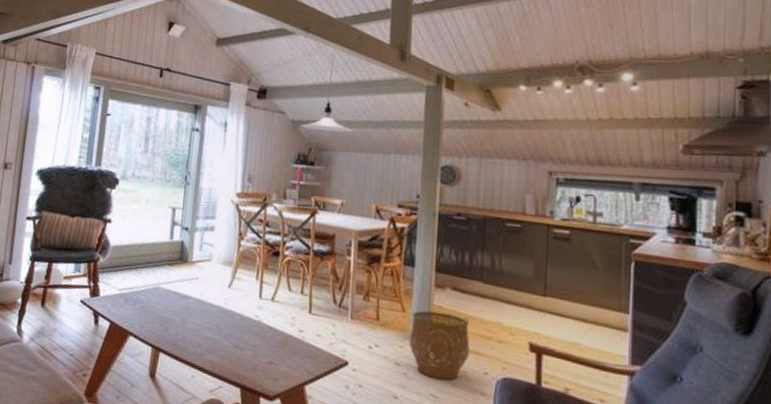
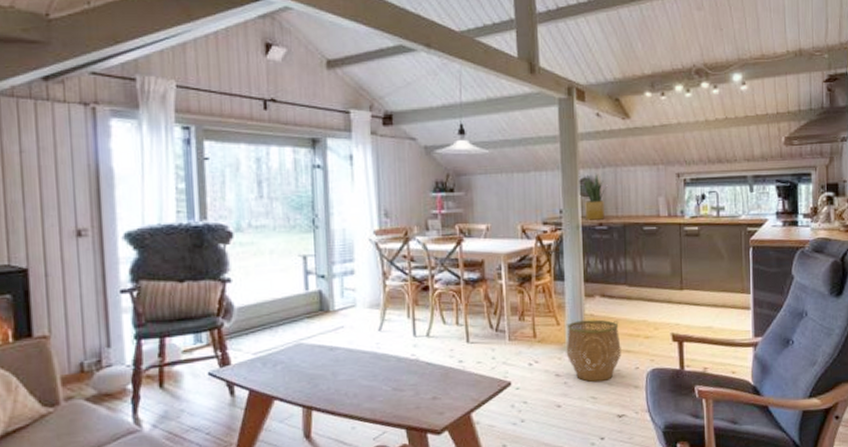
planter: none [442,163,469,210] -> present [581,174,606,220]

